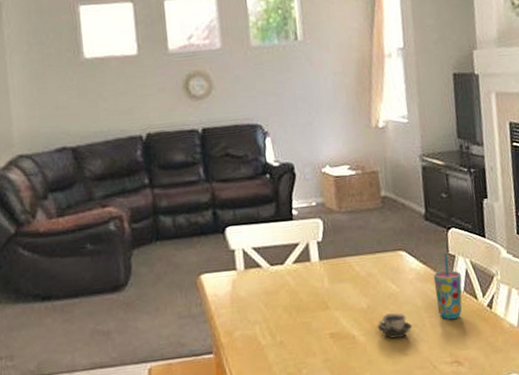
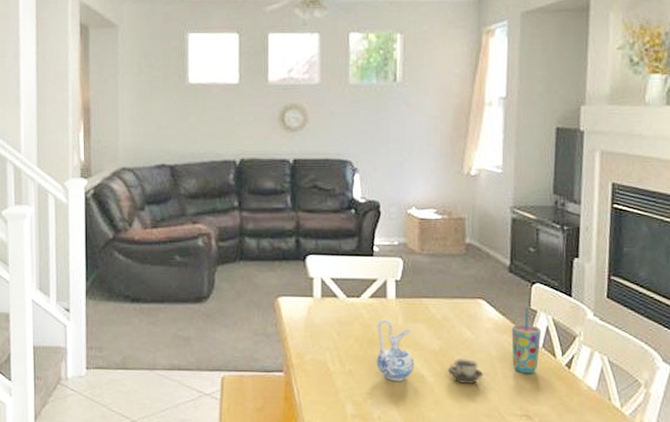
ceramic pitcher: none [303,283,345,346] -> present [376,319,415,381]

